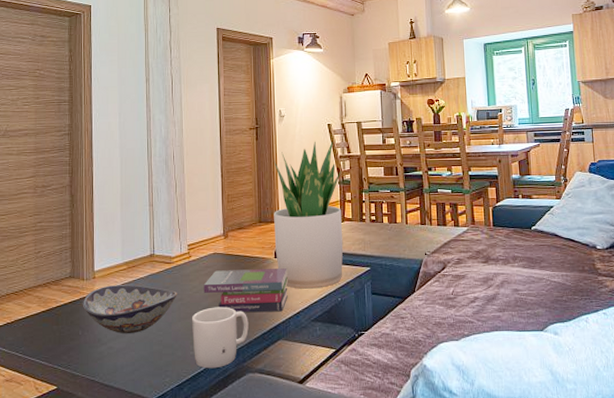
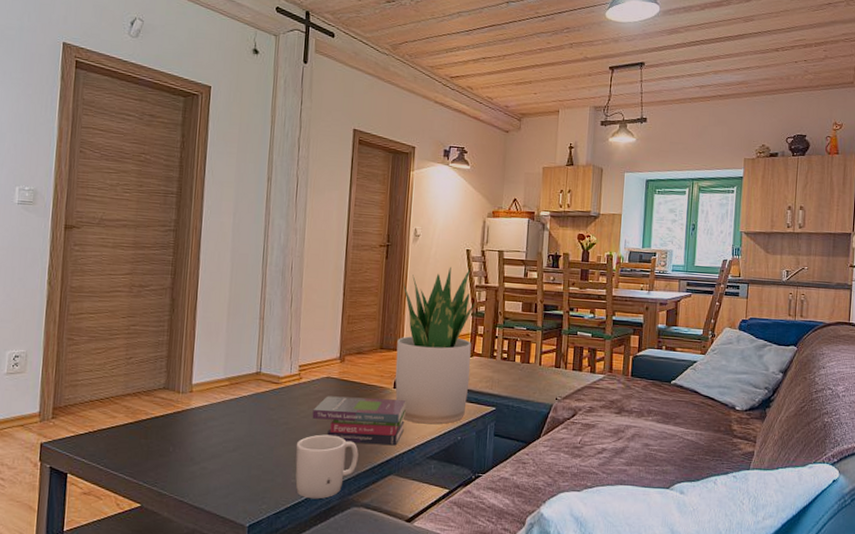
decorative bowl: present [82,285,177,333] -> none [175,401,283,455]

